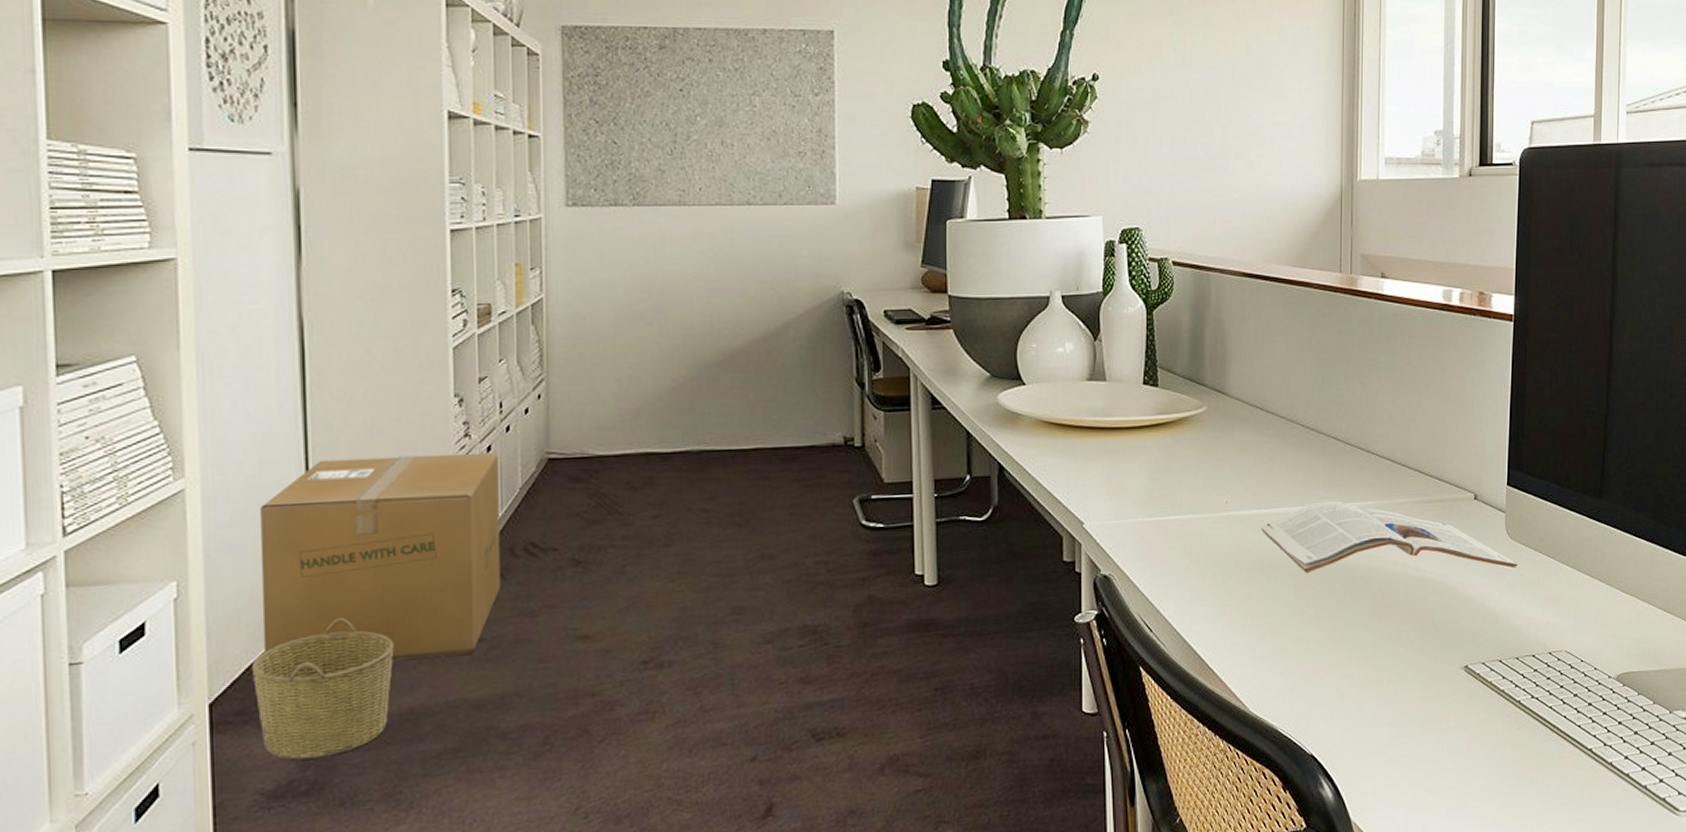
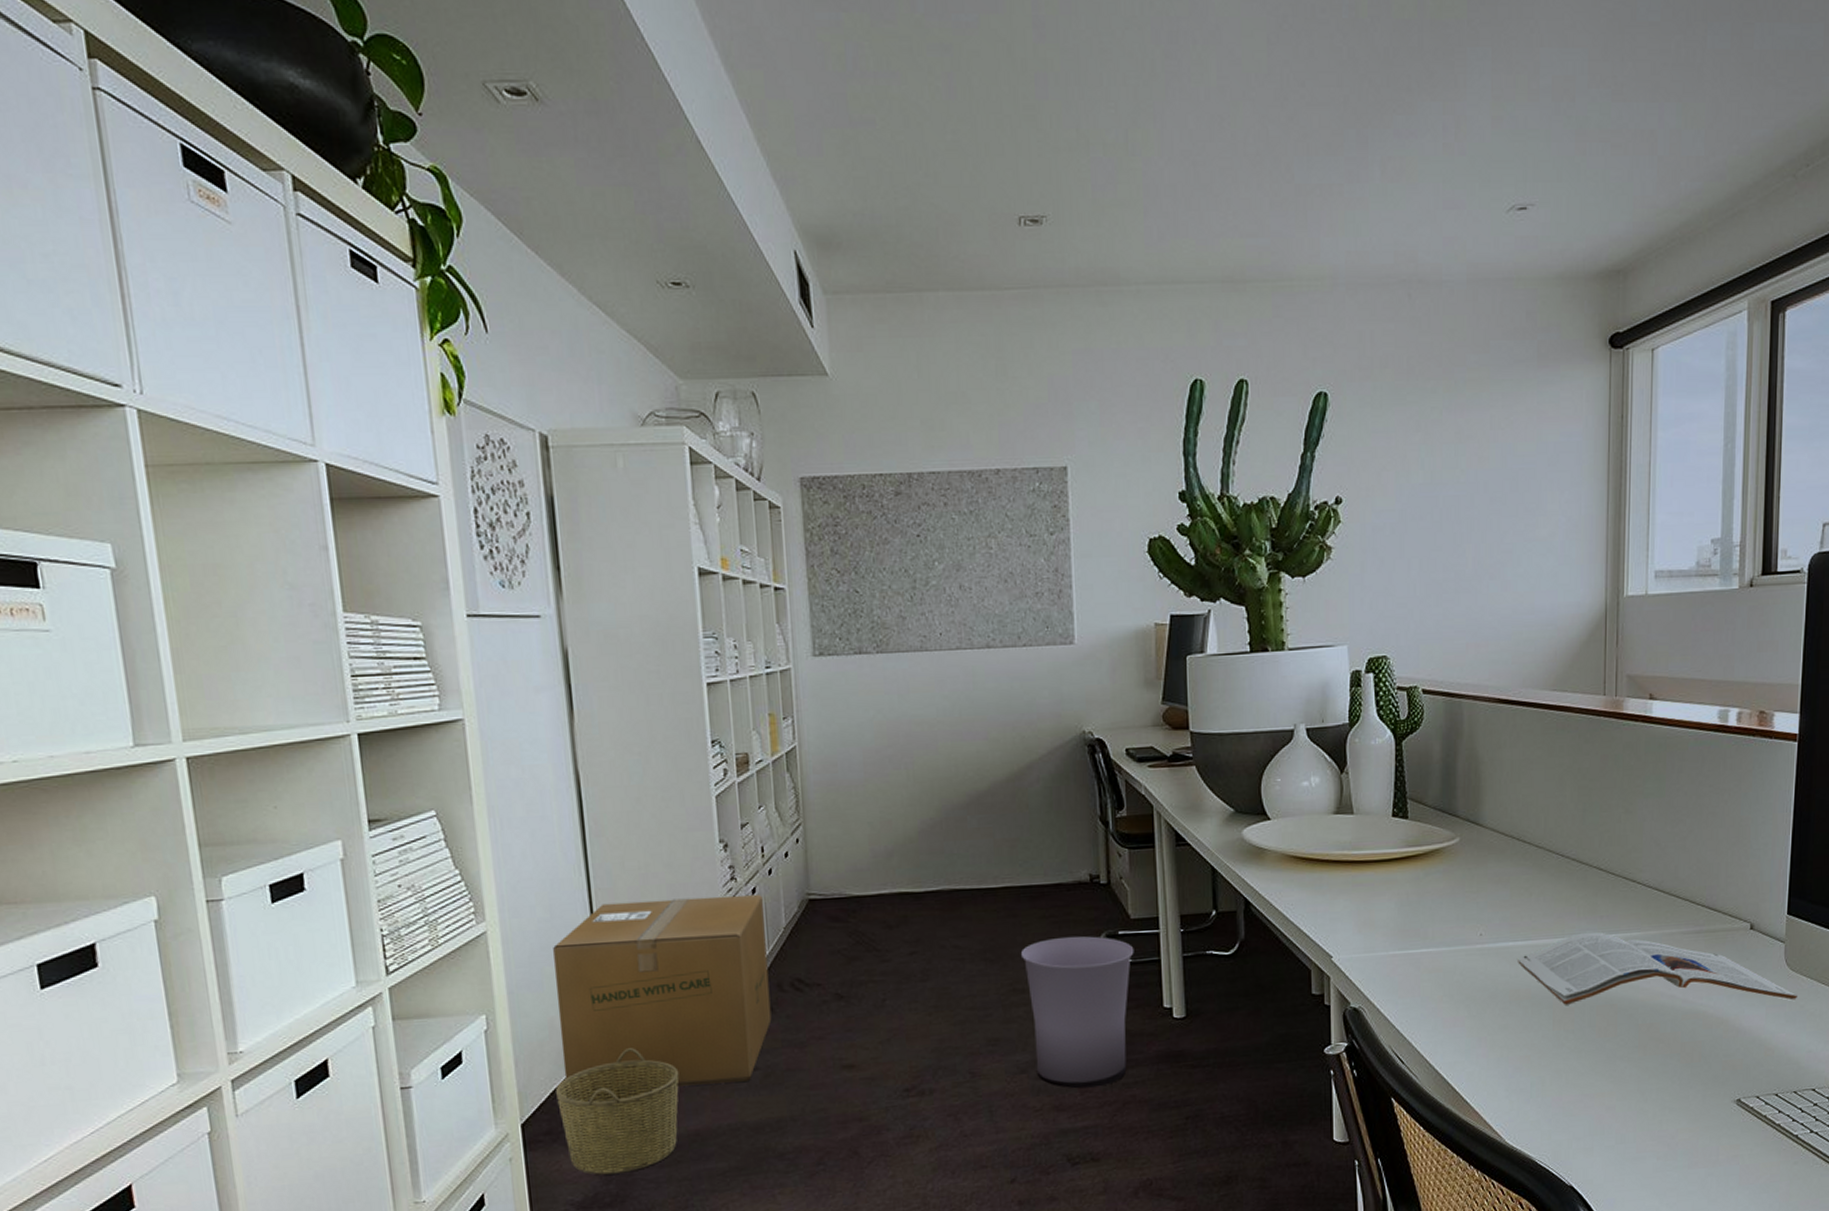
waste bin: none [770,500,887,660] -> present [1020,936,1134,1089]

